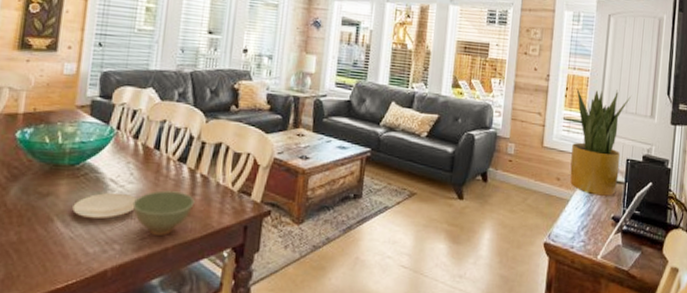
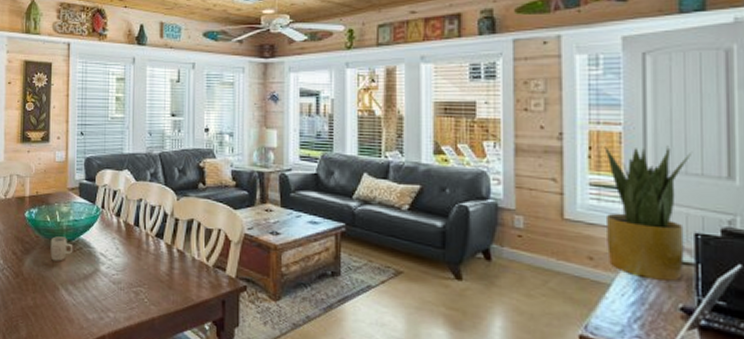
mug: none [45,160,77,189] -> present [50,236,73,261]
plate: present [72,192,137,220] -> none [73,265,123,289]
bowl: present [132,190,195,237] -> none [120,264,174,307]

